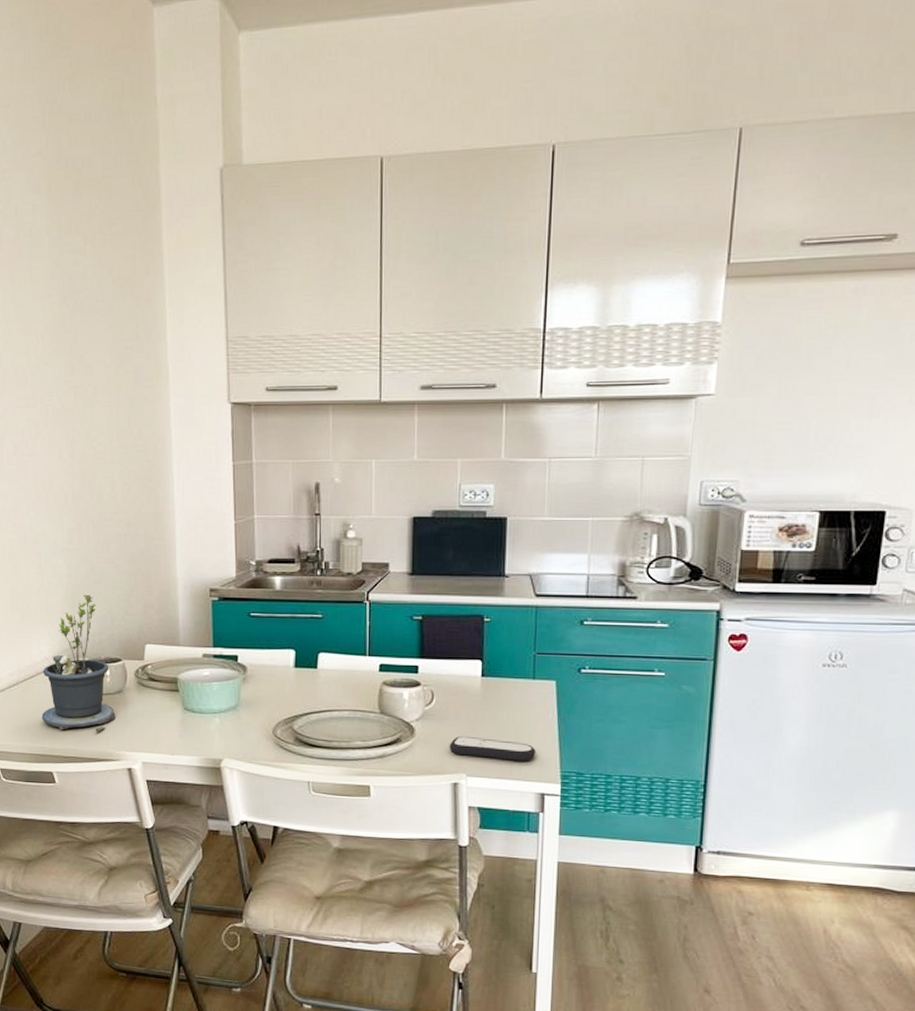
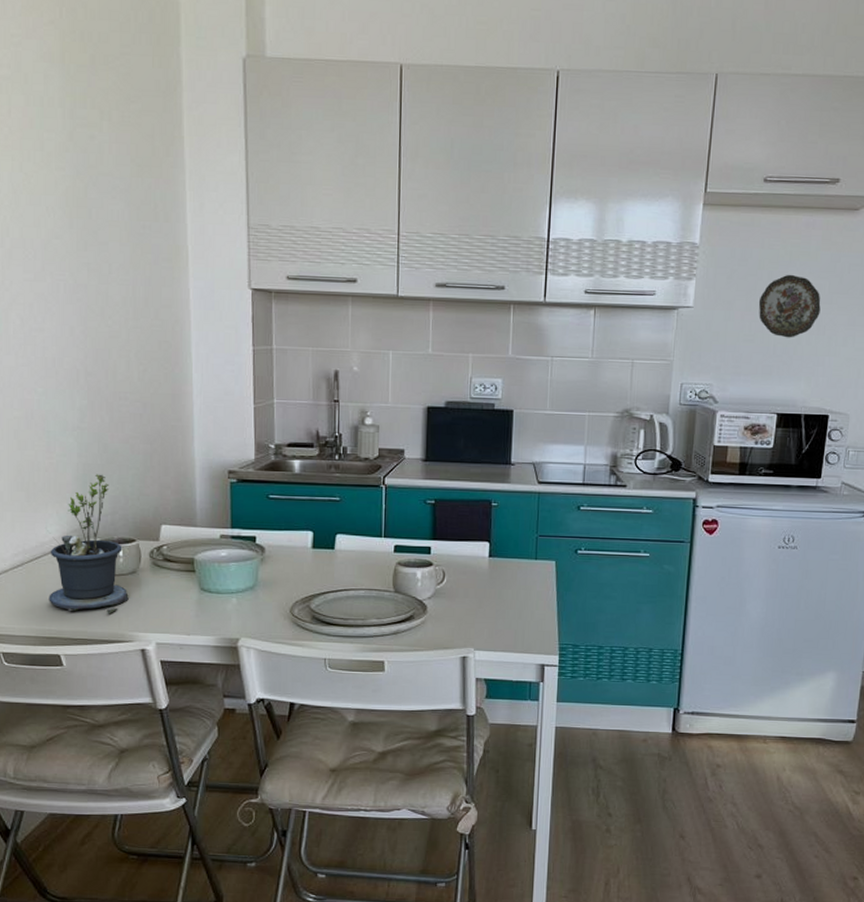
remote control: present [449,735,536,761] -> none [458,612,538,635]
decorative plate: none [795,349,875,424] -> present [758,274,821,338]

